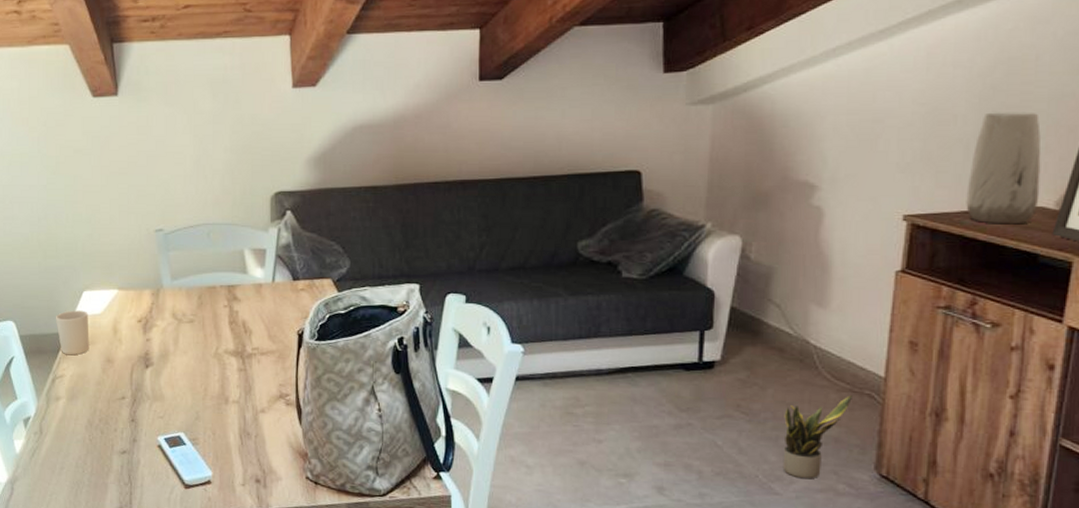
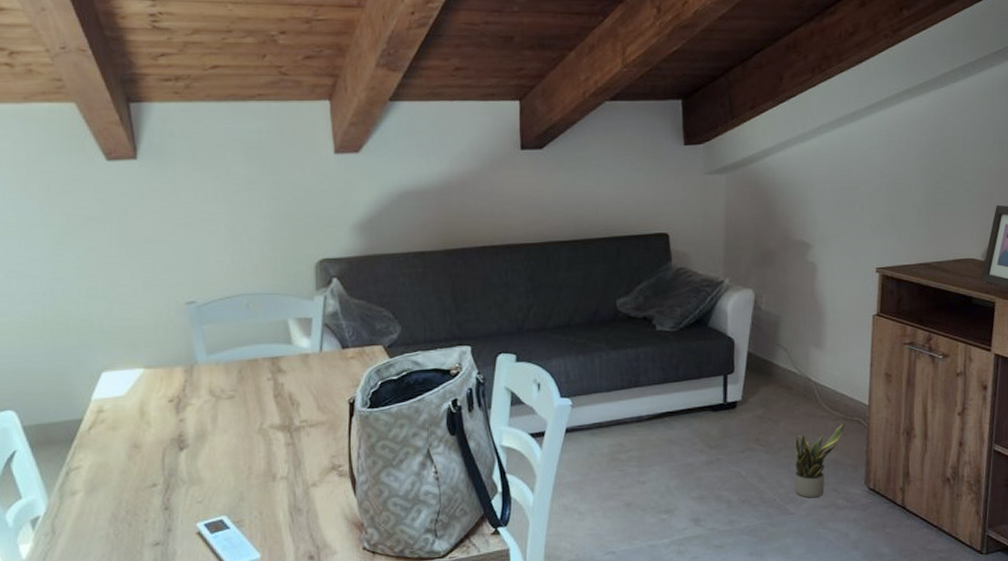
mug: present [56,310,89,356] -> none [68,393,111,444]
vase: present [966,112,1041,225] -> none [920,182,971,274]

